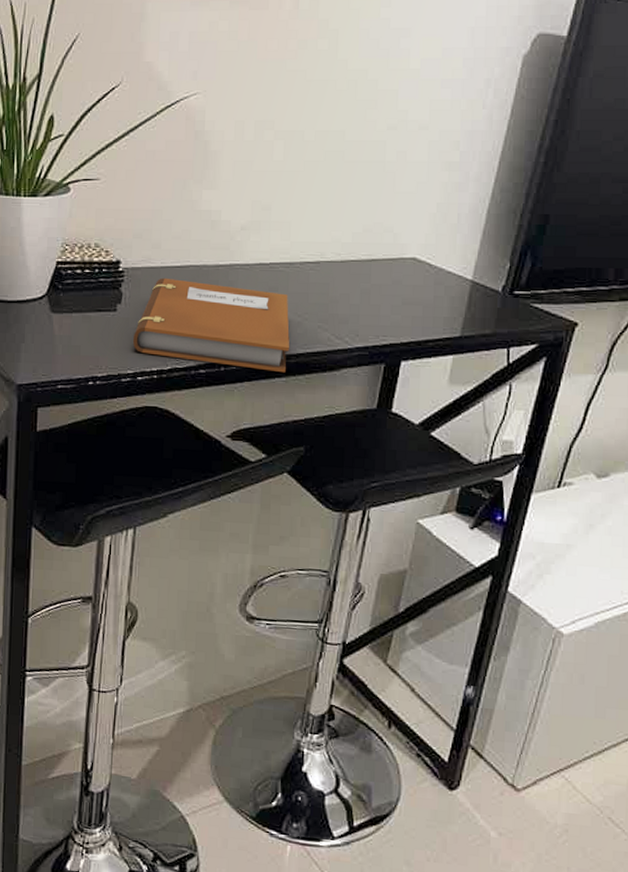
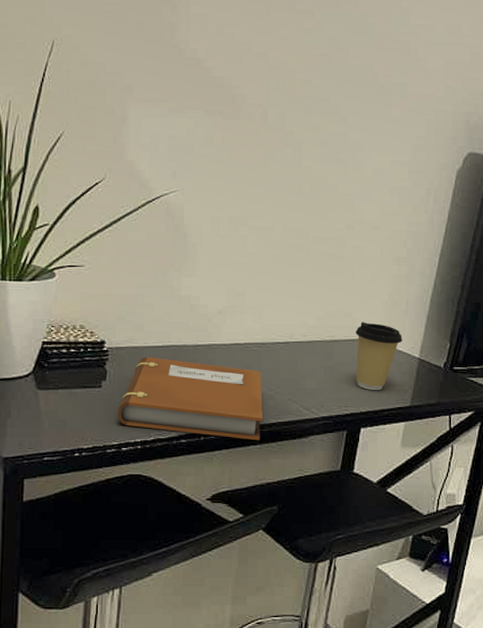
coffee cup: none [396,238,452,317] -> present [356,322,402,390]

